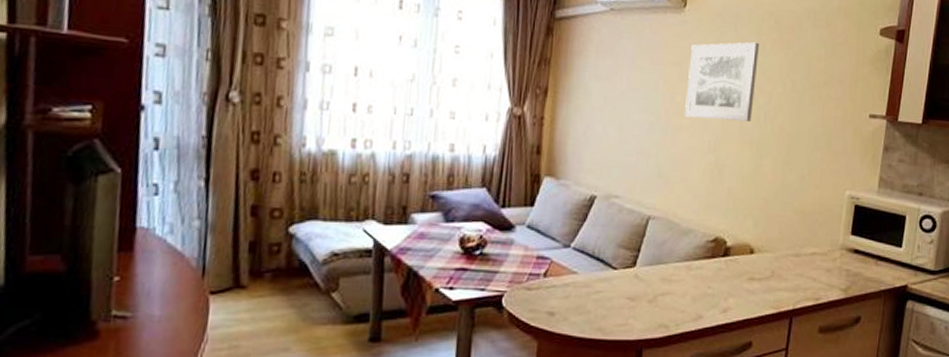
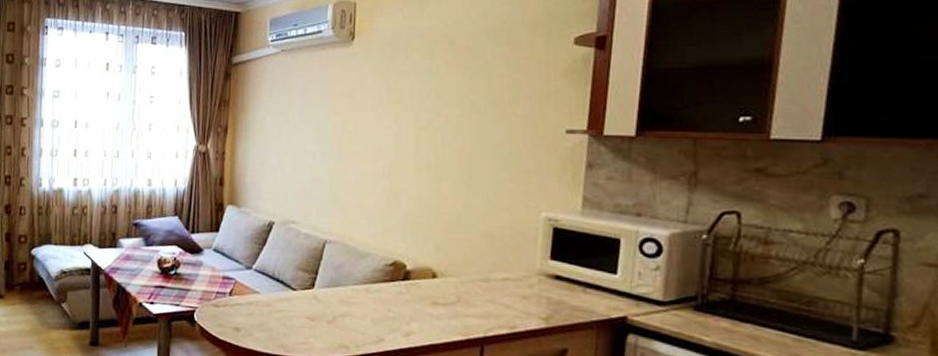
wall art: present [685,42,759,122] -> none [357,66,432,146]

